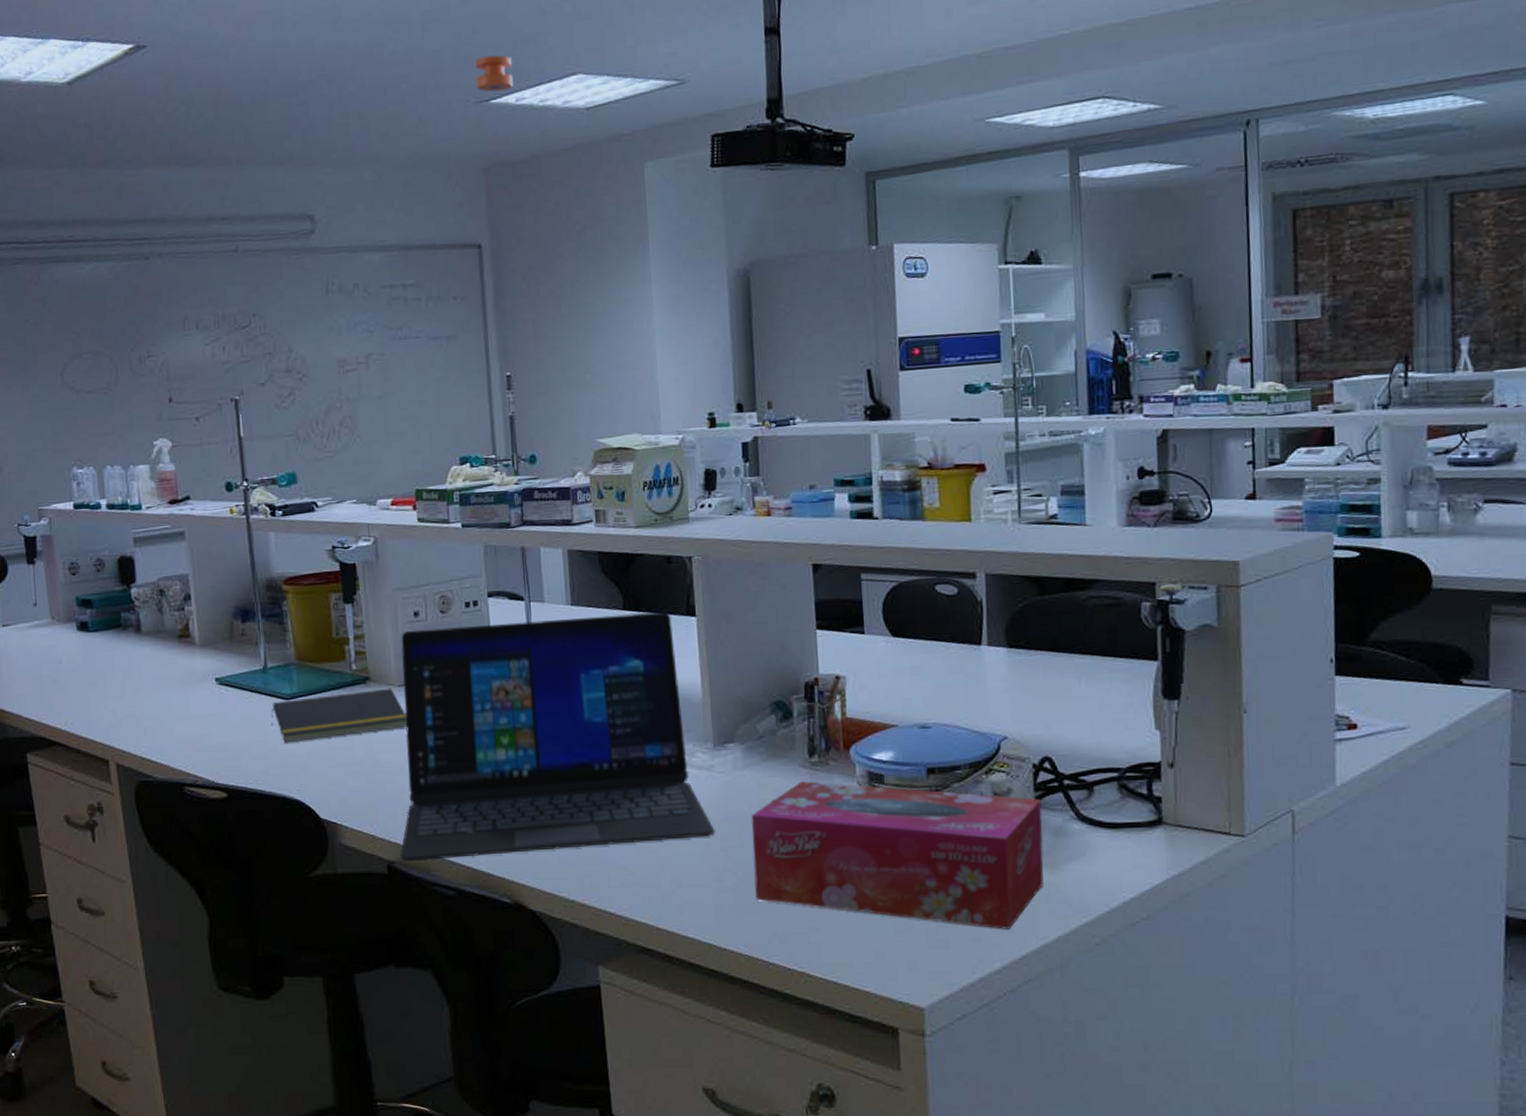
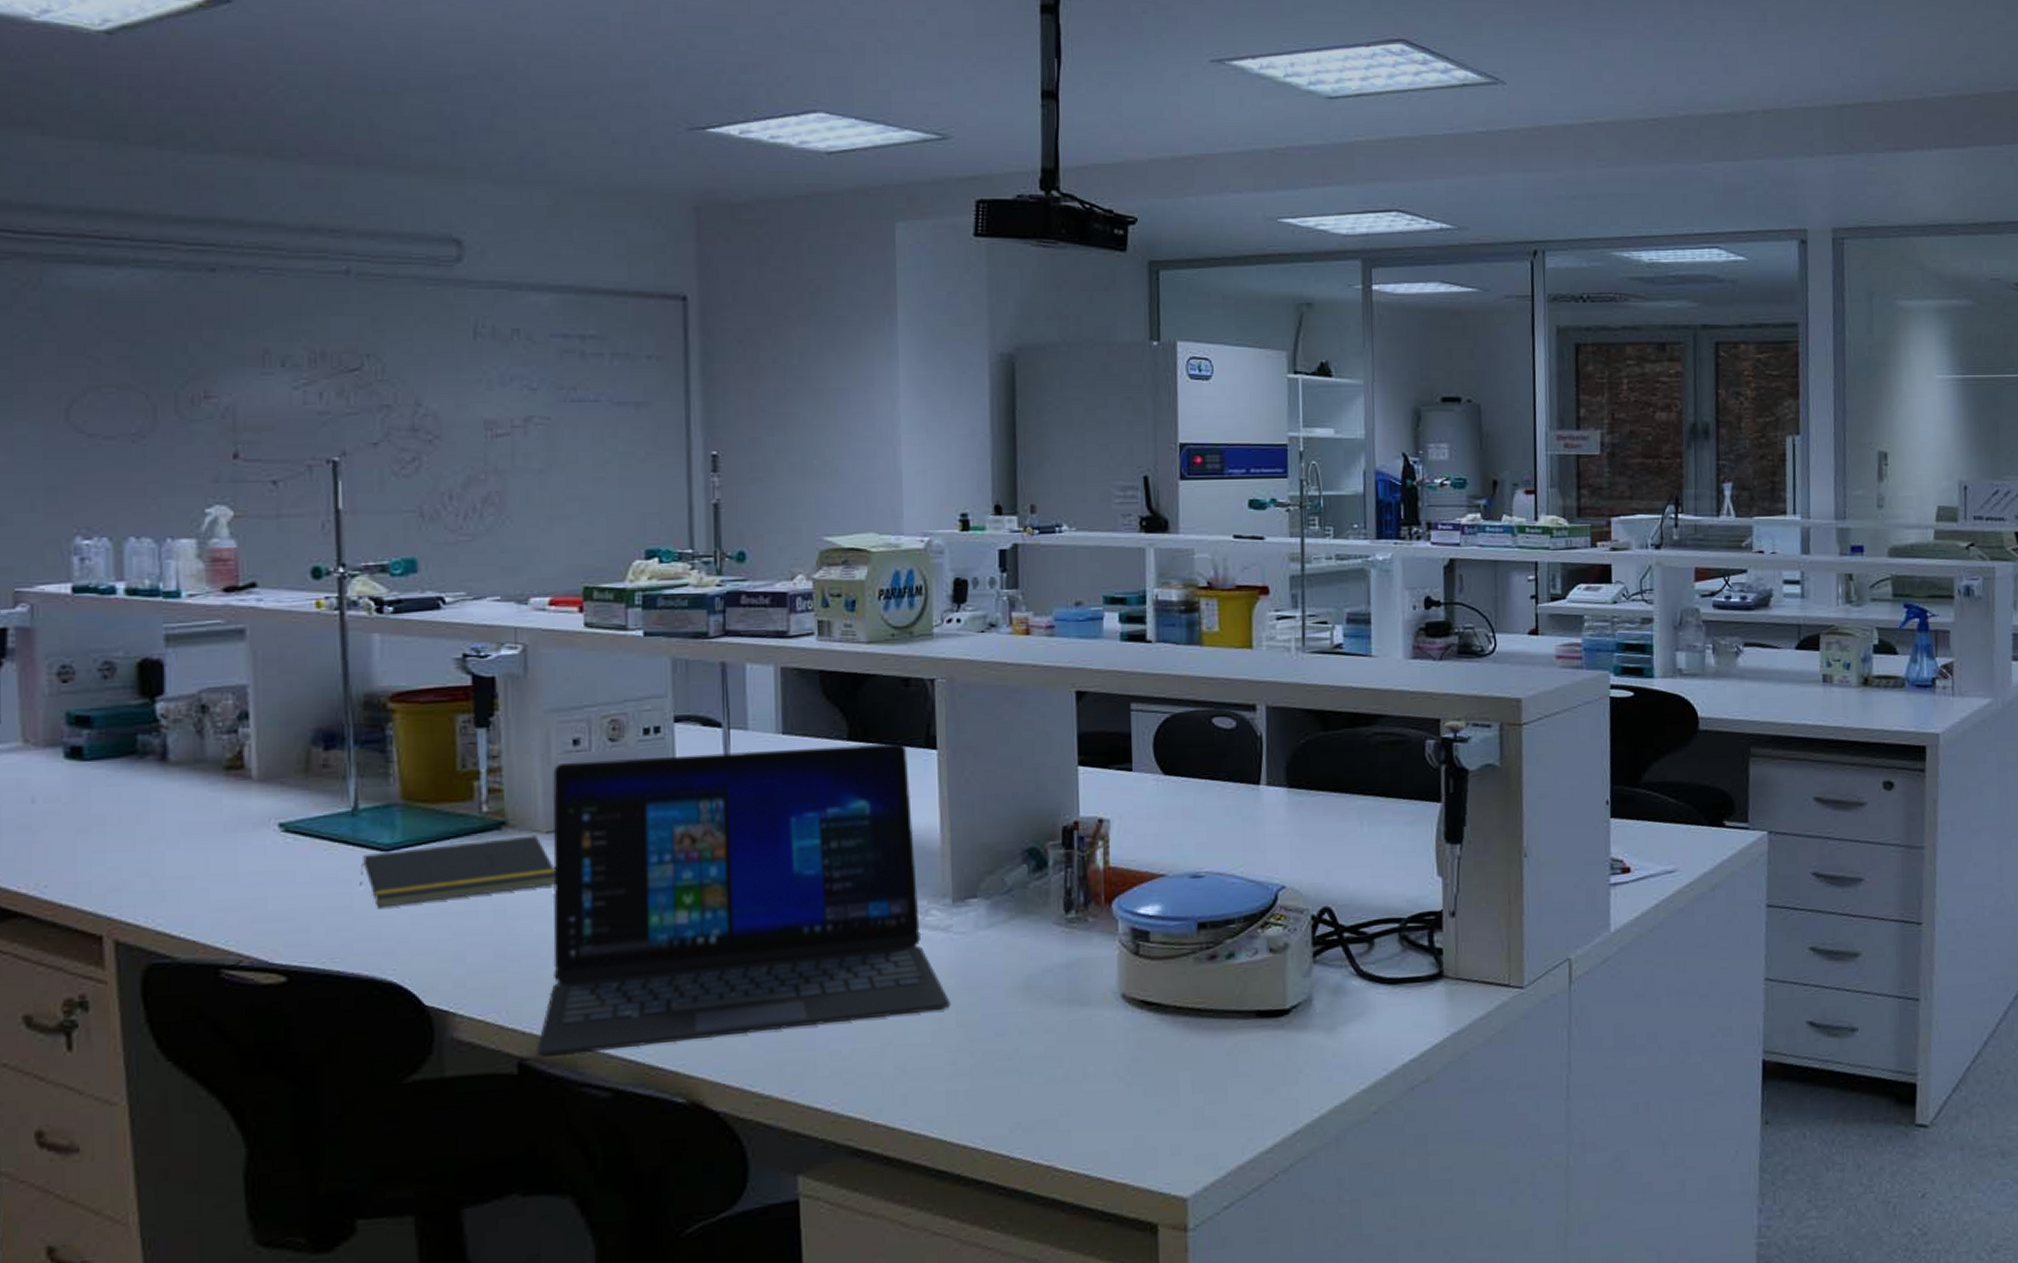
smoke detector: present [475,55,513,92] -> none [690,76,737,119]
tissue box: present [751,781,1045,929] -> none [994,941,1321,1102]

